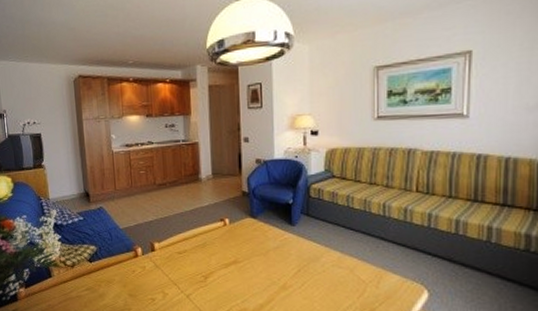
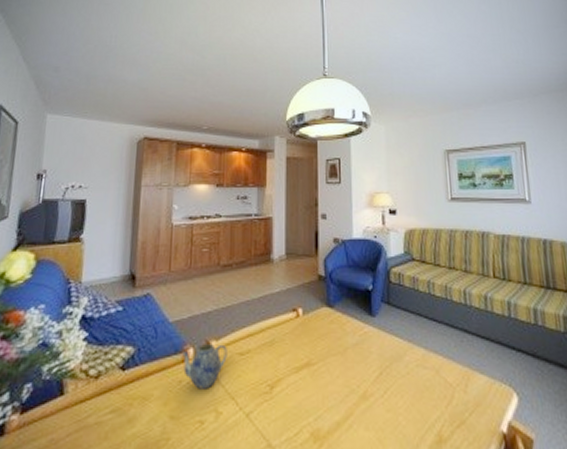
teapot: none [132,245,168,277] -> present [181,344,227,390]

